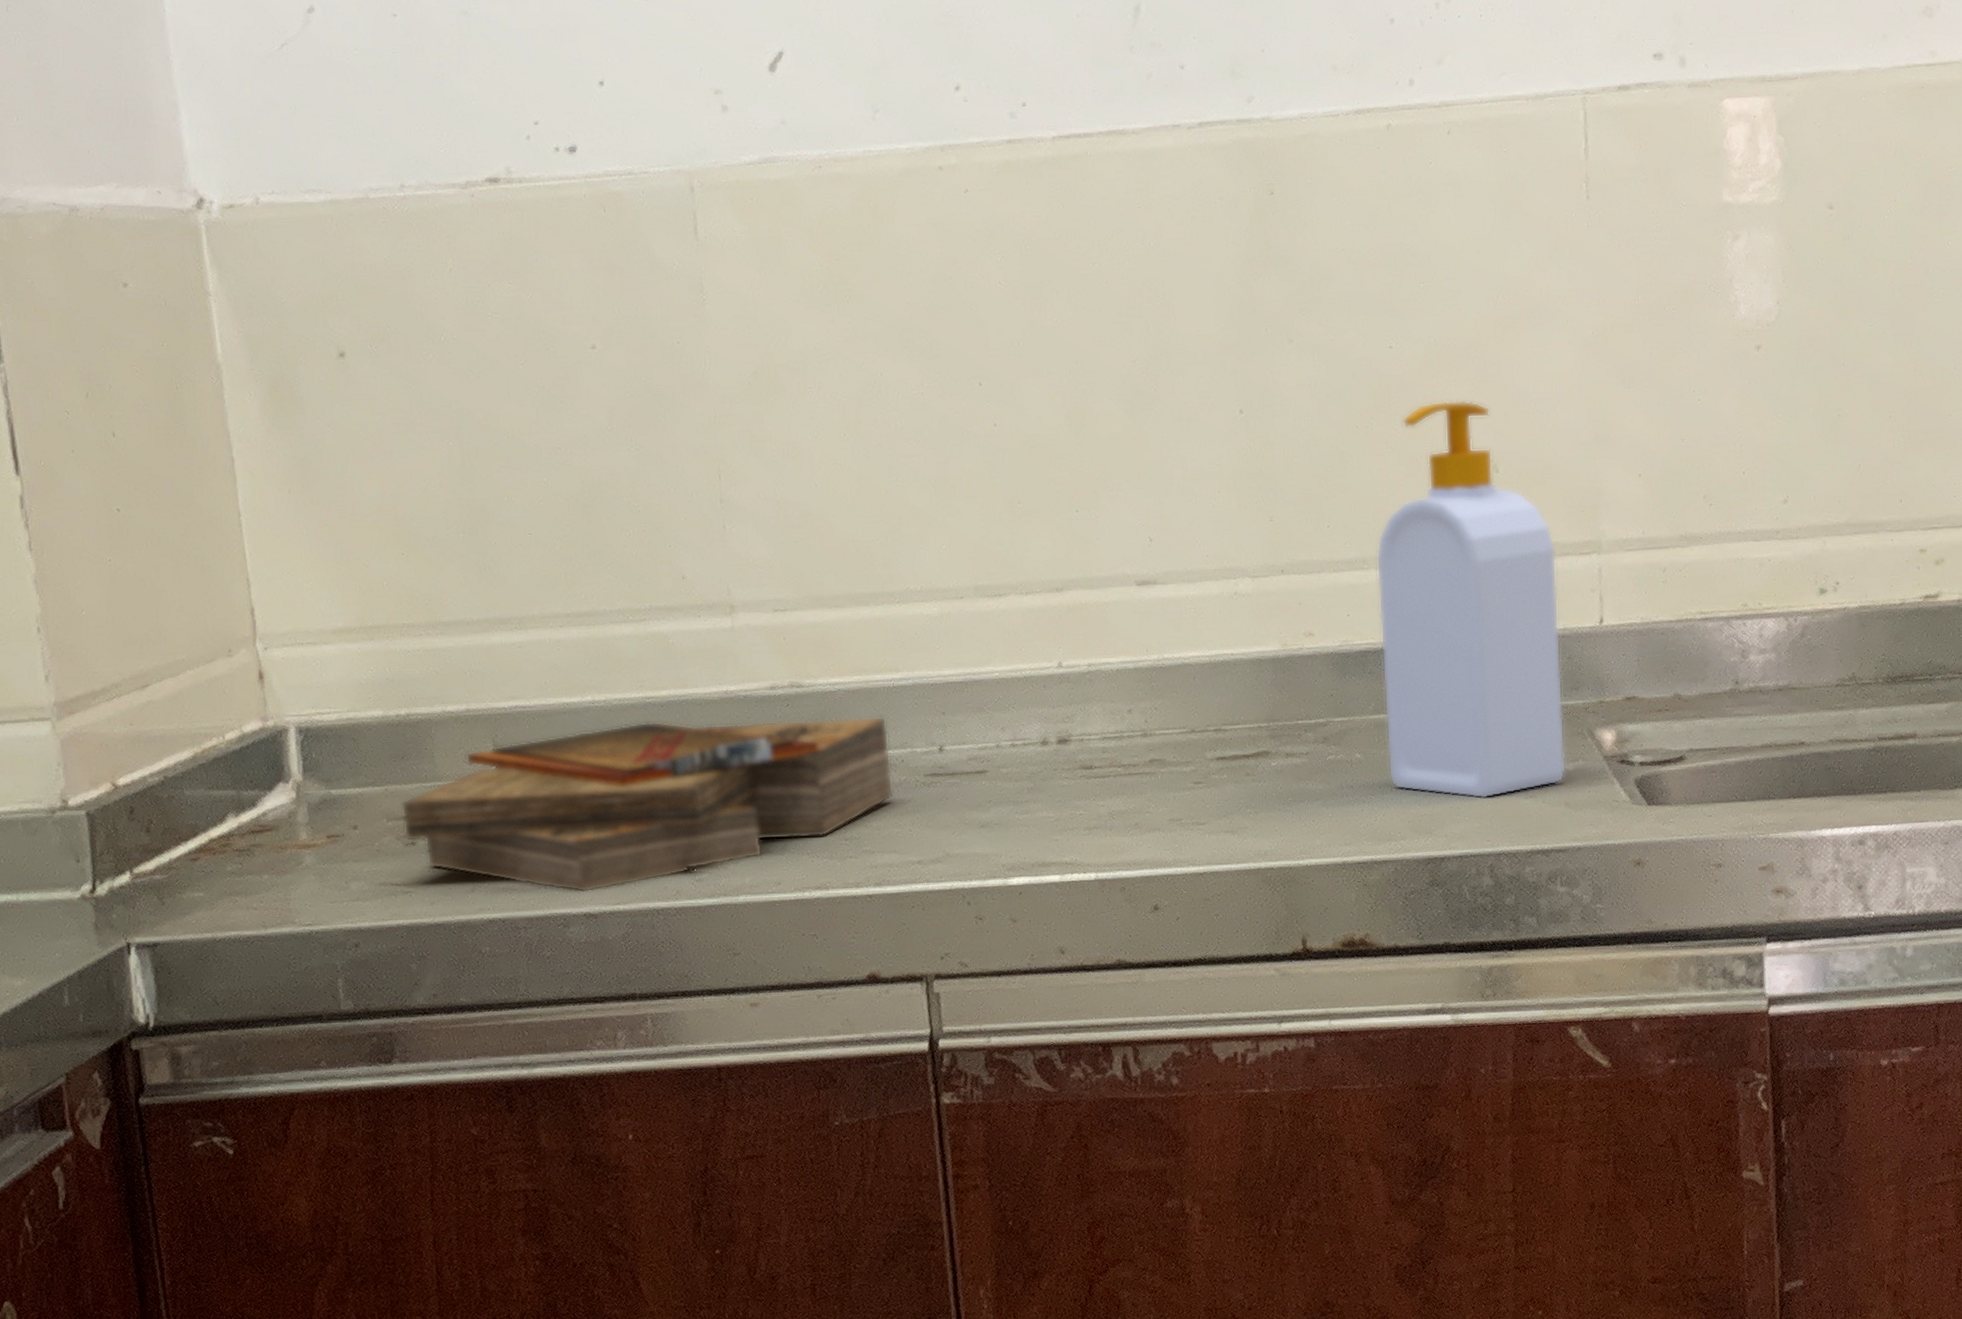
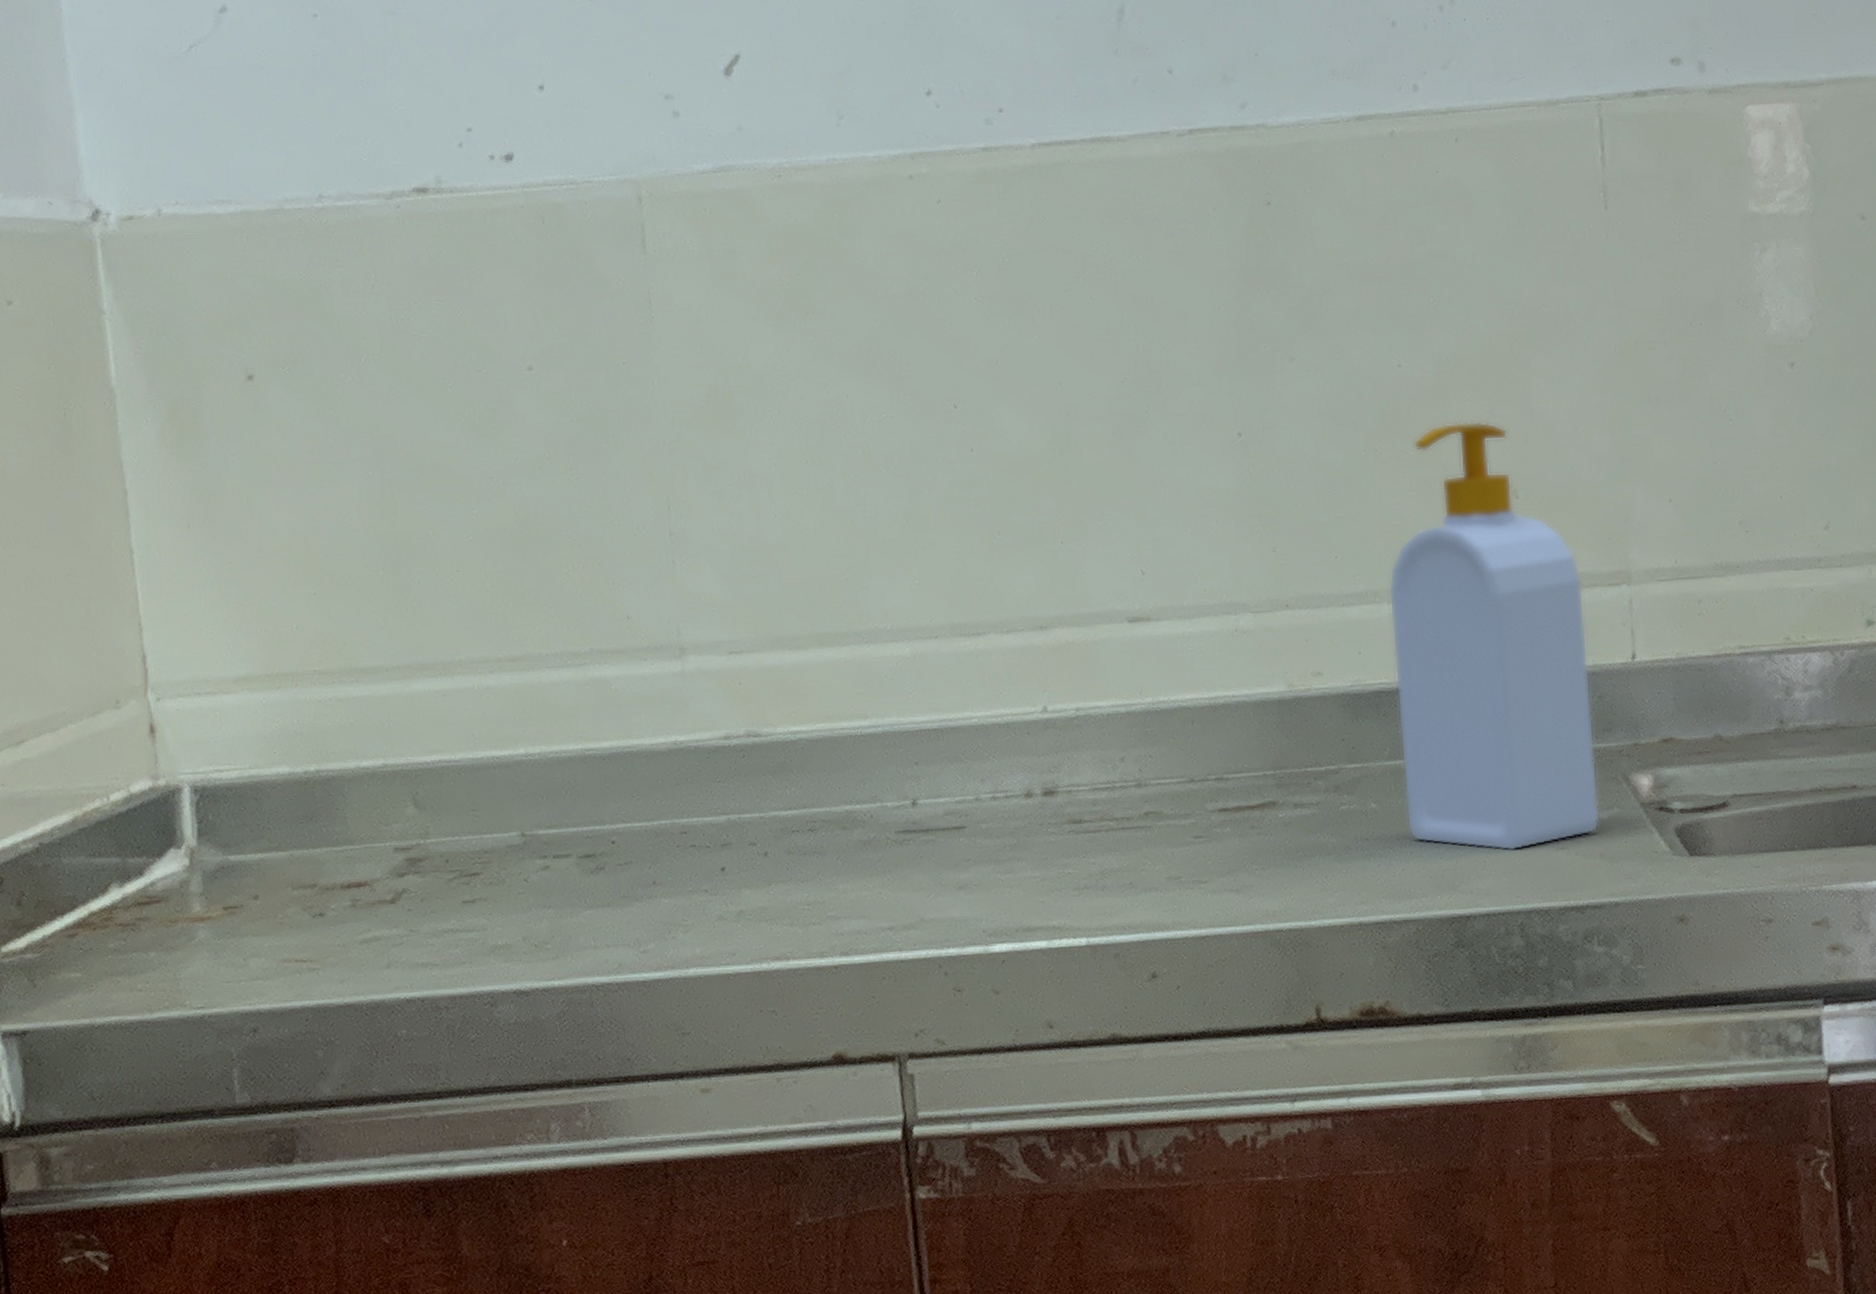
clipboard: present [401,716,893,893] -> none [308,767,862,968]

